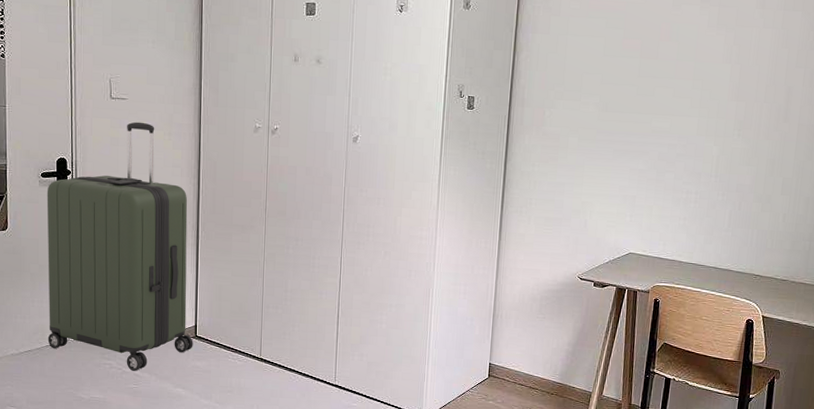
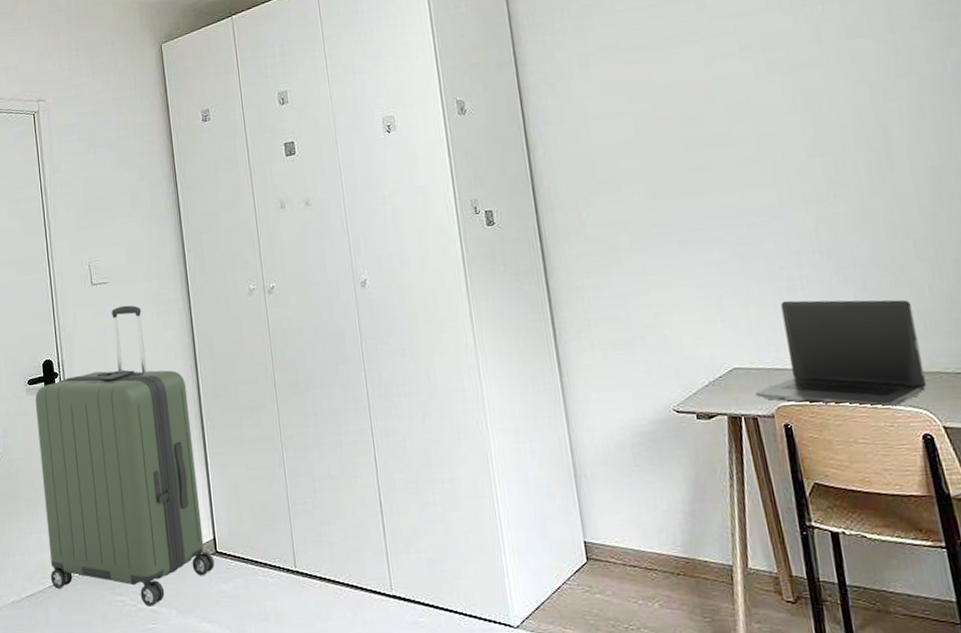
laptop computer: none [640,208,767,298] -> present [755,299,927,409]

